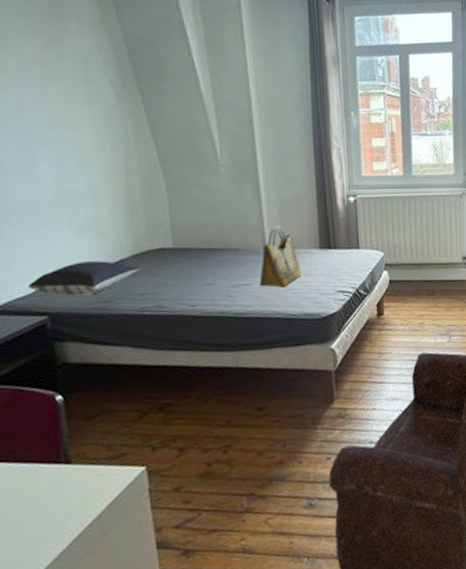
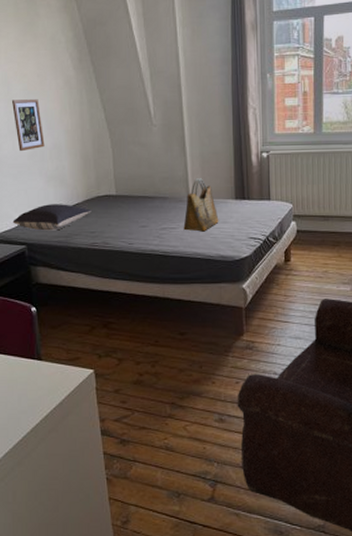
picture frame: none [28,131,75,197] -> present [12,99,45,152]

